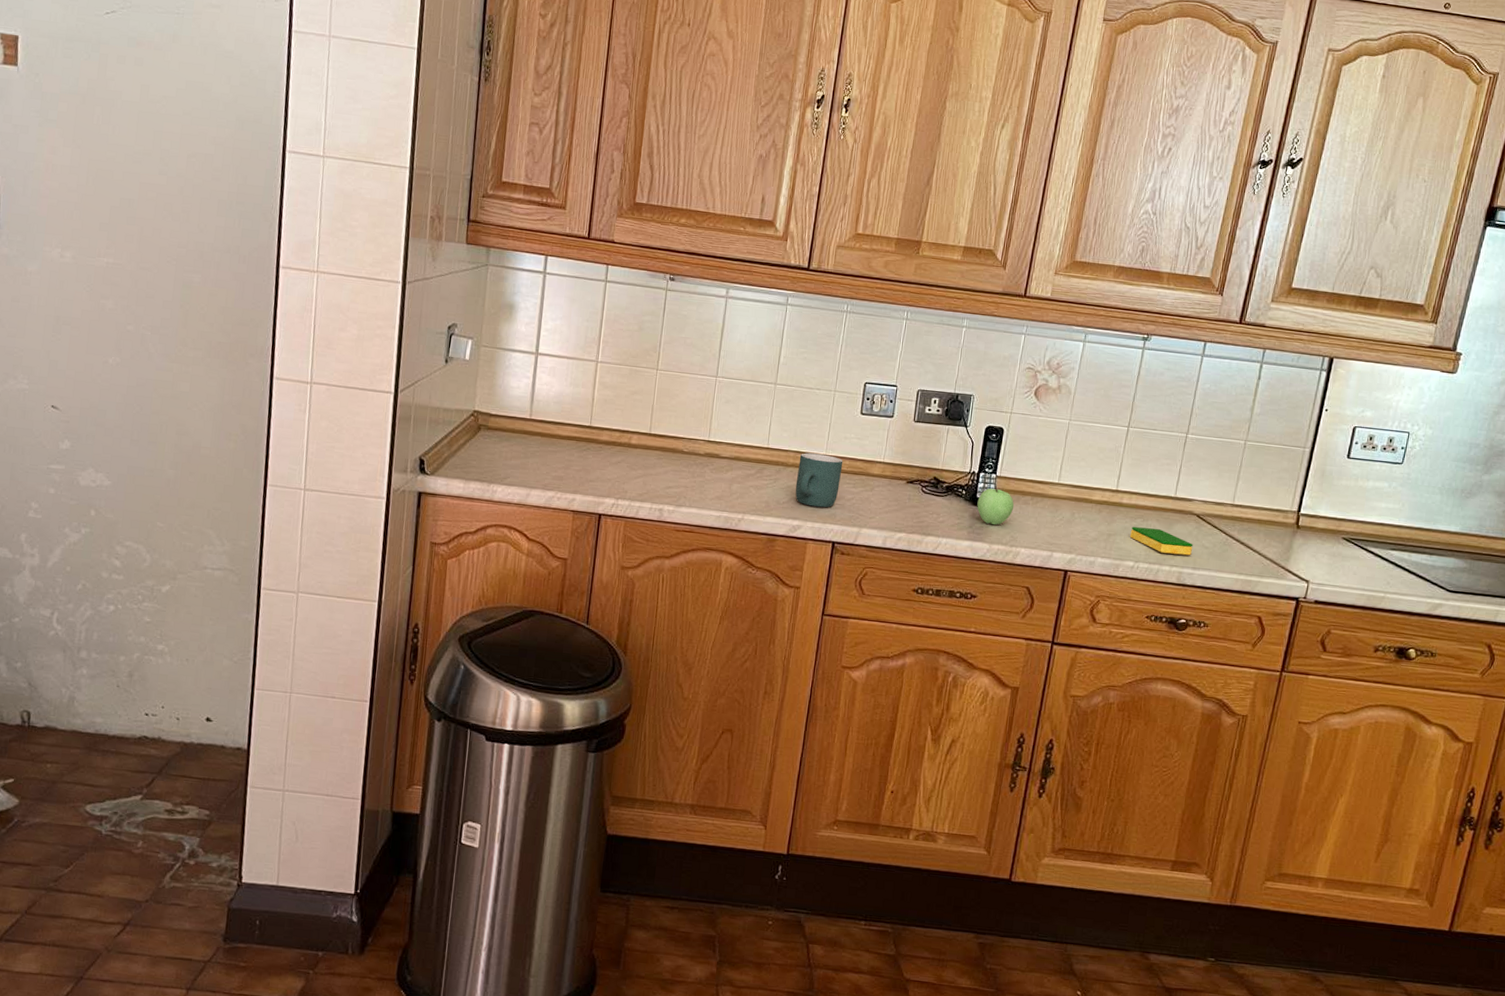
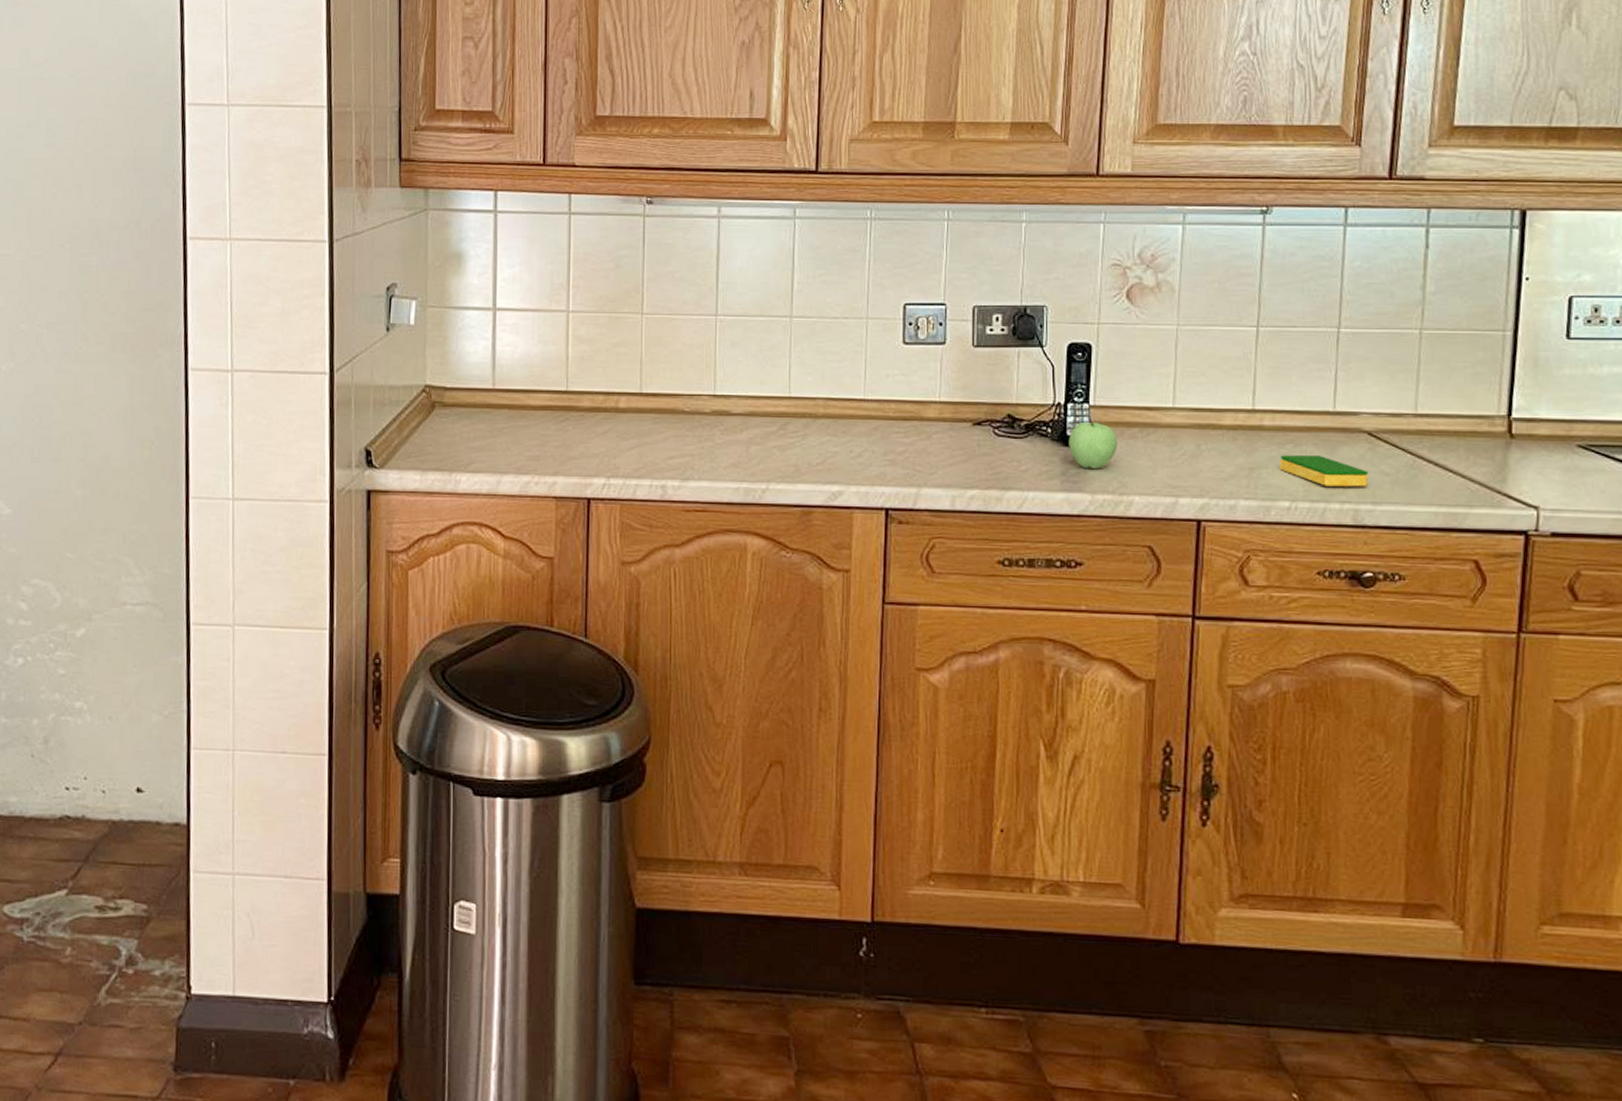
mug: present [795,453,843,508] -> none [830,399,888,466]

